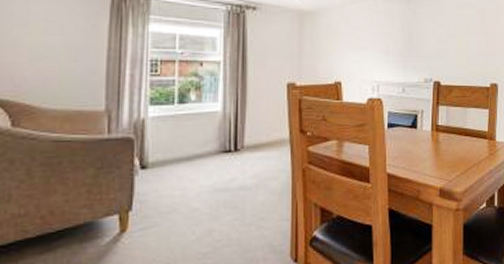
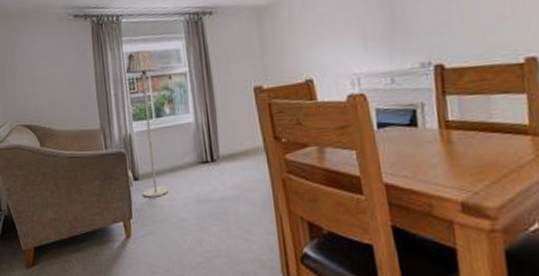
floor lamp: none [148,32,190,188] -> present [125,50,169,198]

